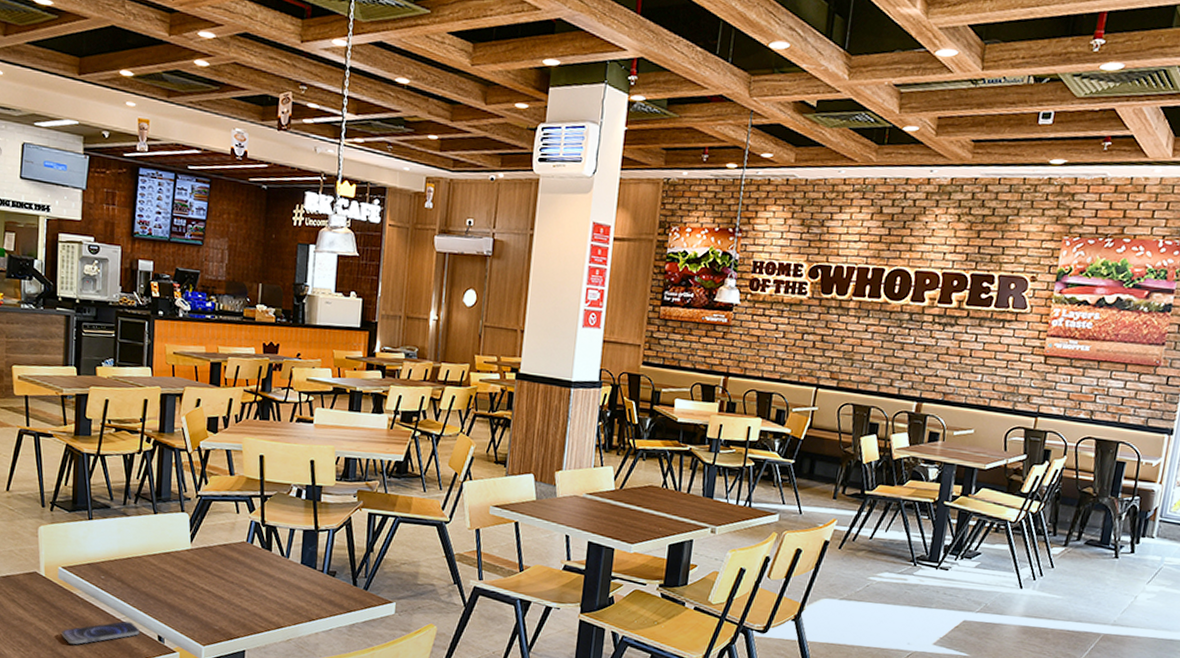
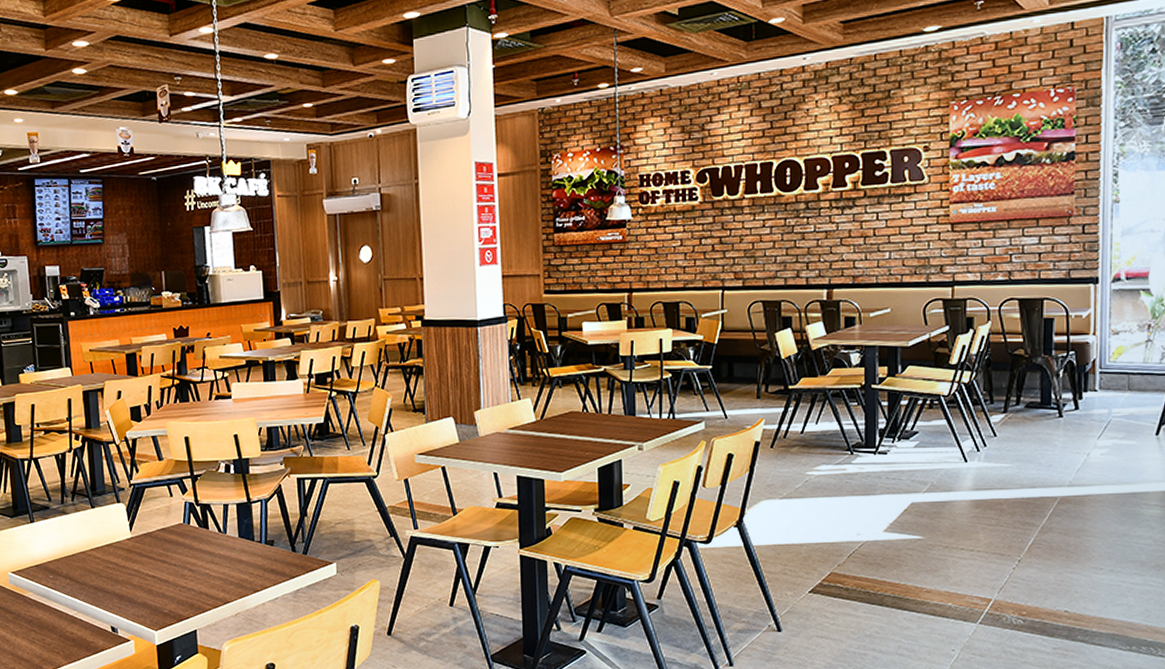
smartphone: present [61,621,140,645] -> none [19,616,94,647]

